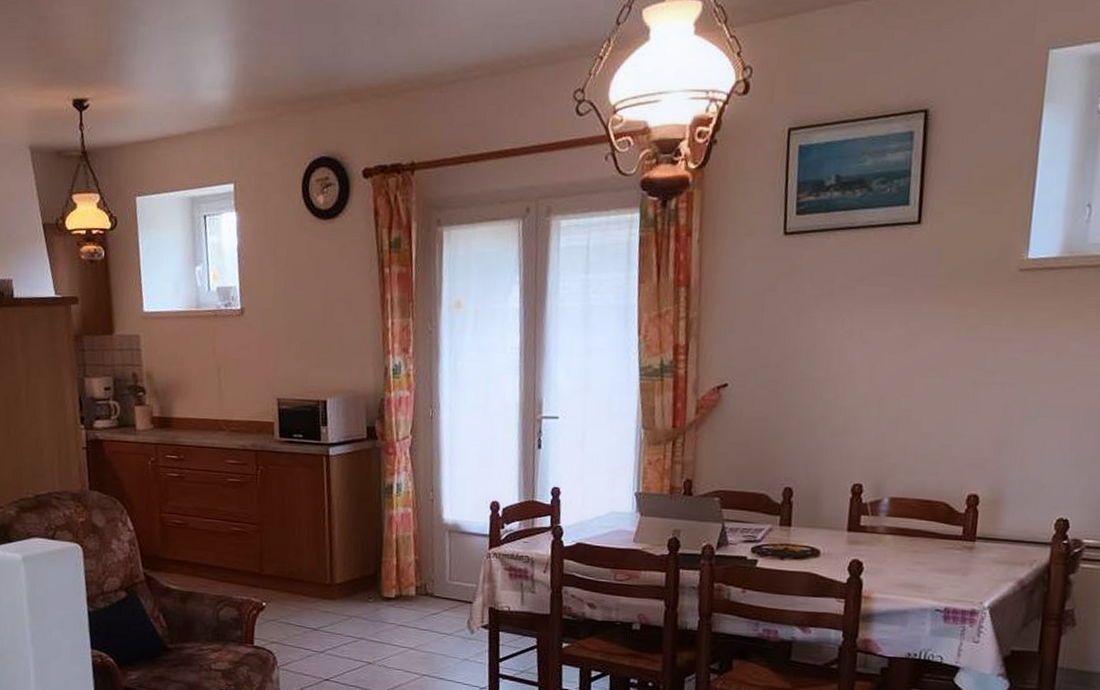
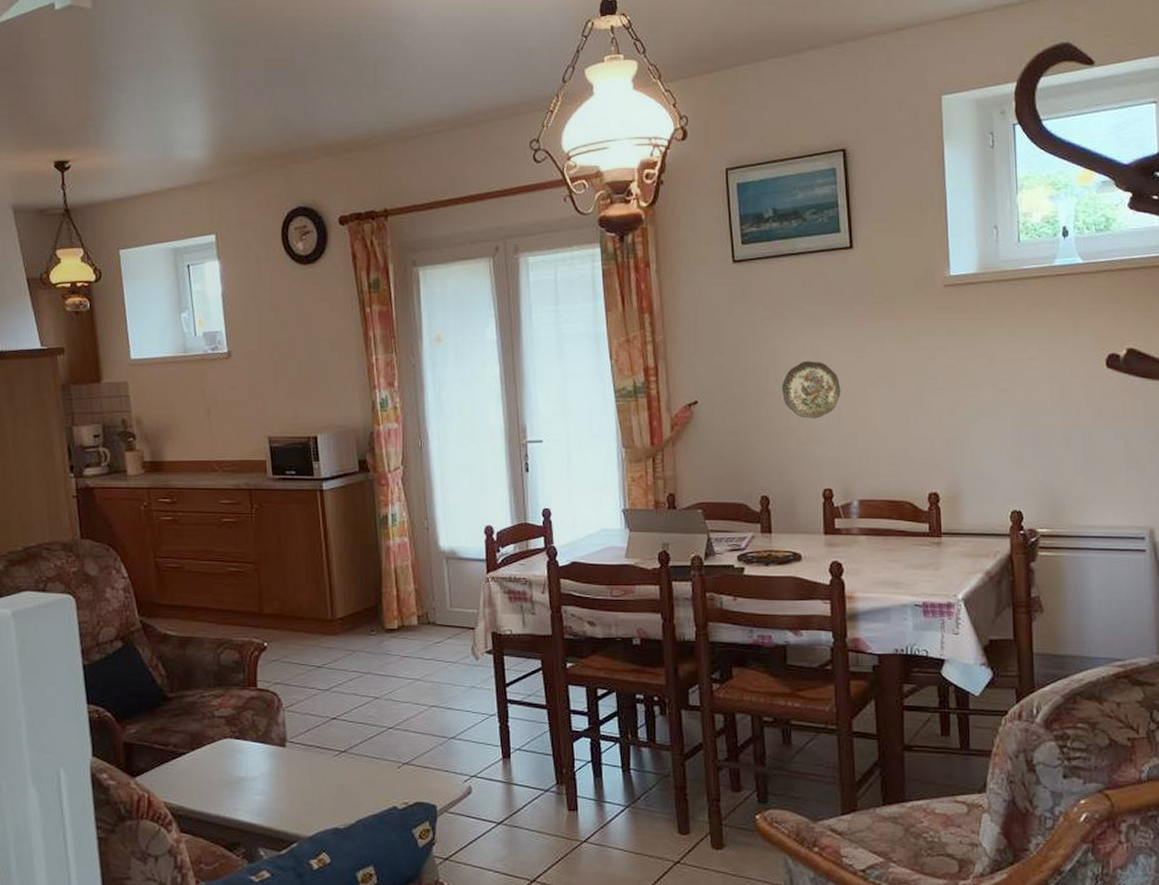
decorative plate: none [820,346,887,409] -> present [781,361,841,419]

